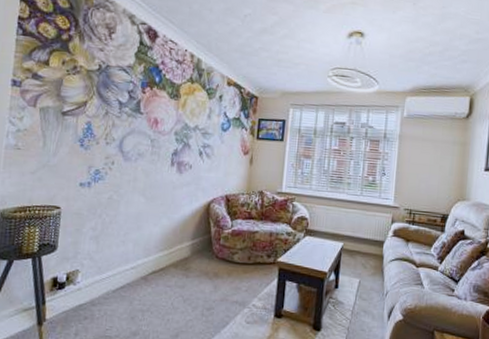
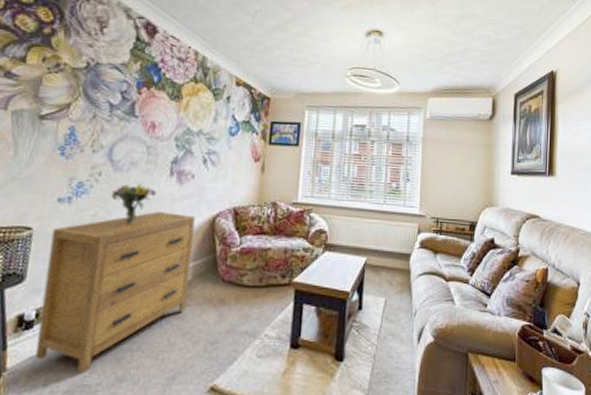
dresser: none [67,196,193,327] -> present [34,212,195,374]
bouquet: none [122,172,160,207] -> present [111,183,157,225]

